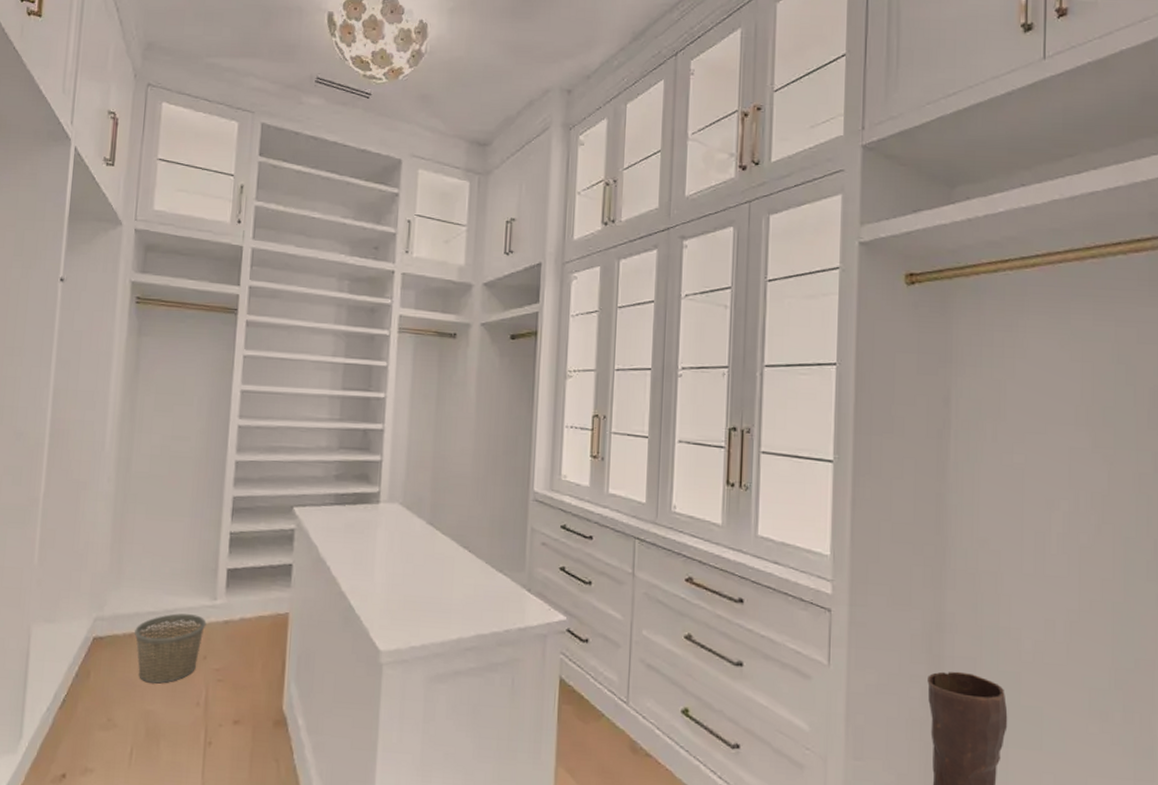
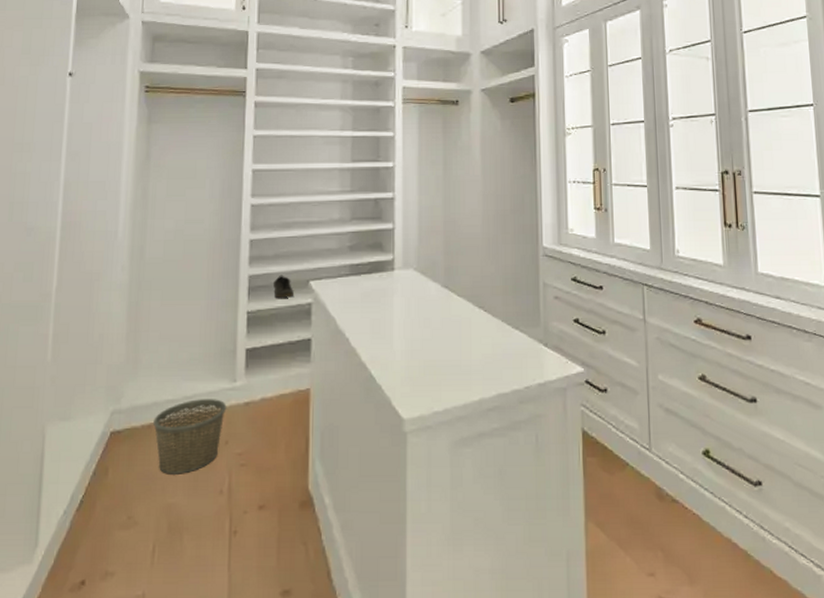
shoe: none [257,498,277,522] -> present [273,275,293,298]

